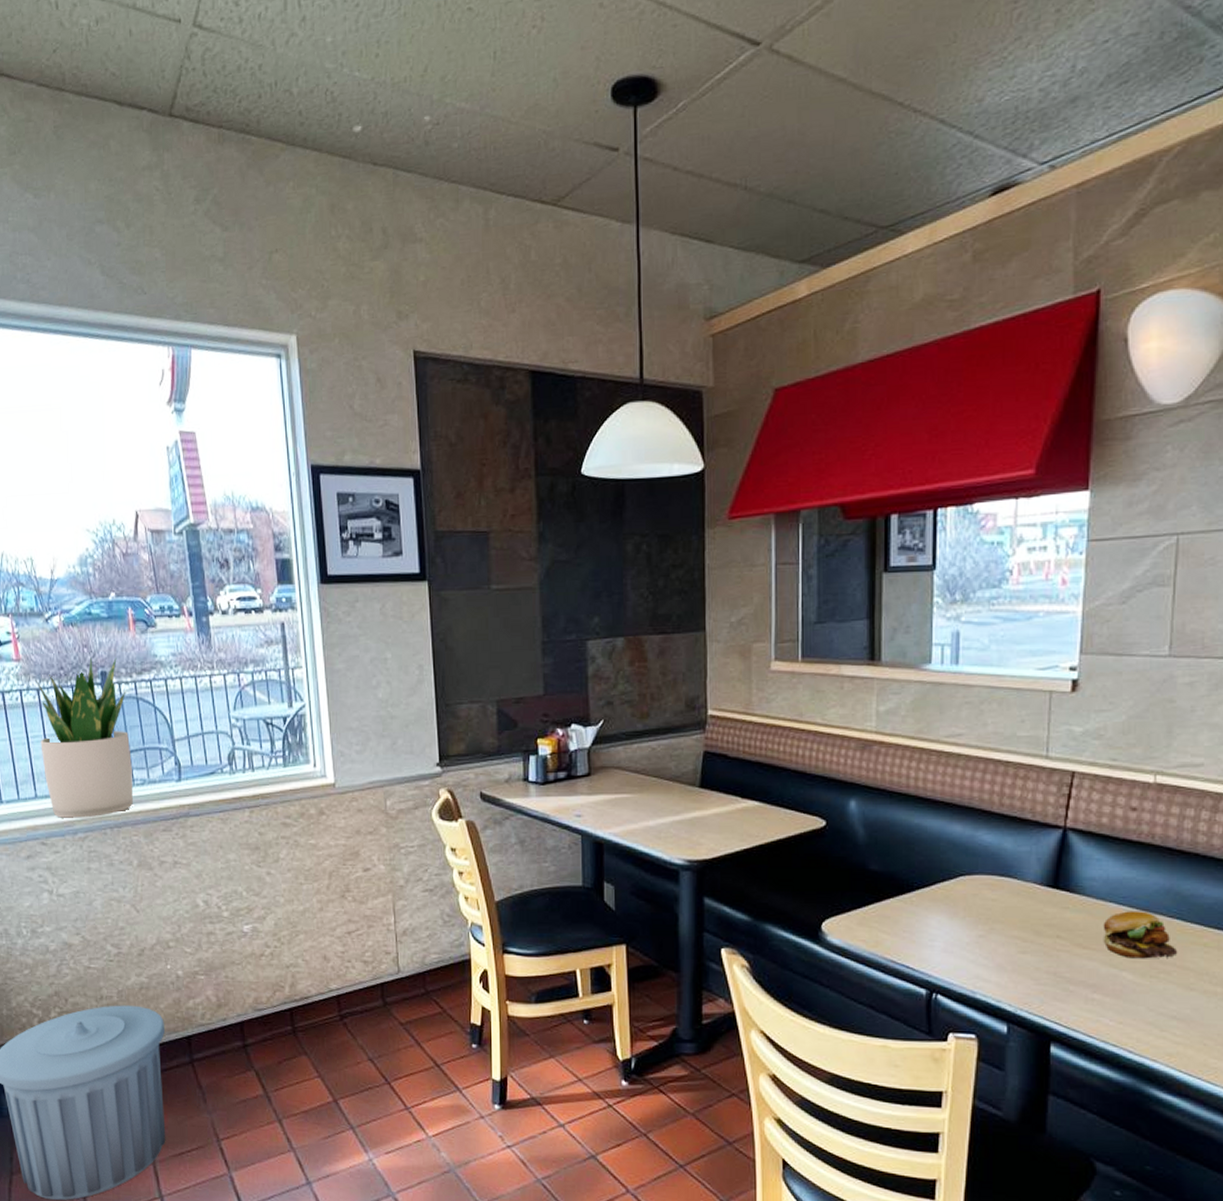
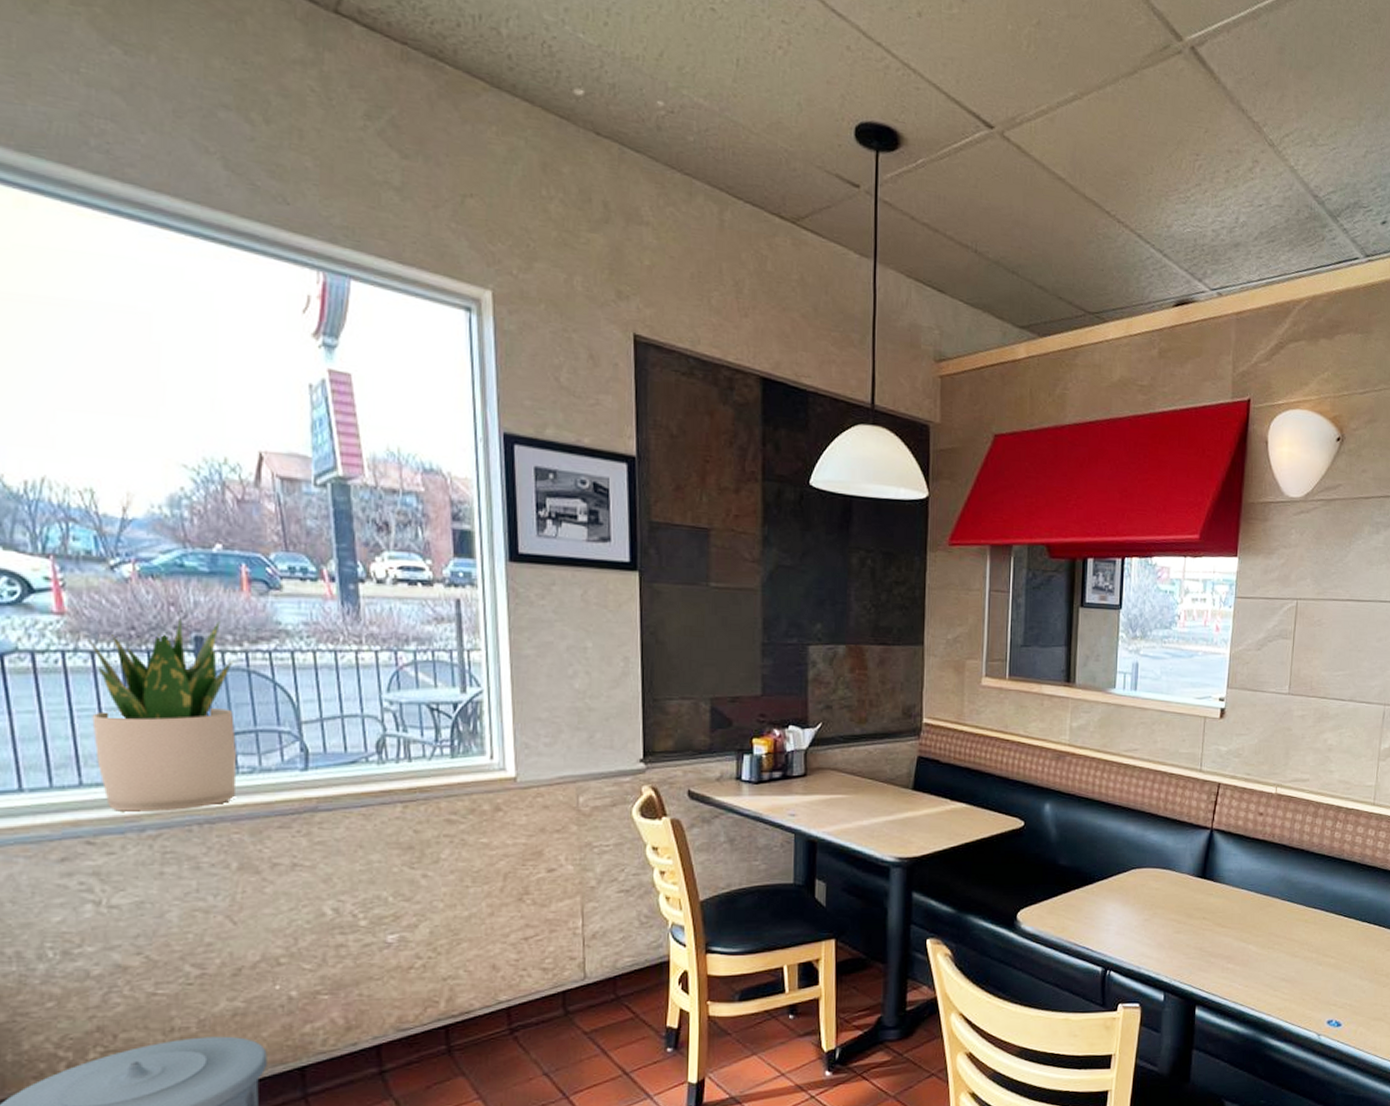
burger: present [1103,911,1177,959] -> none [1236,895,1287,934]

